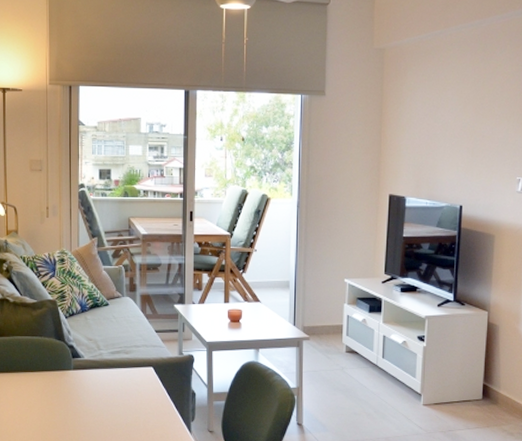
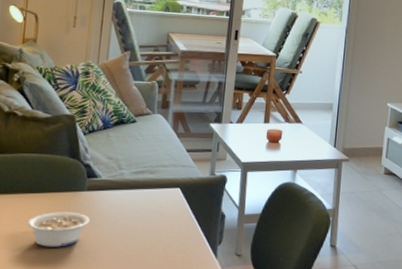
legume: none [28,389,79,421] -> present [27,212,91,247]

